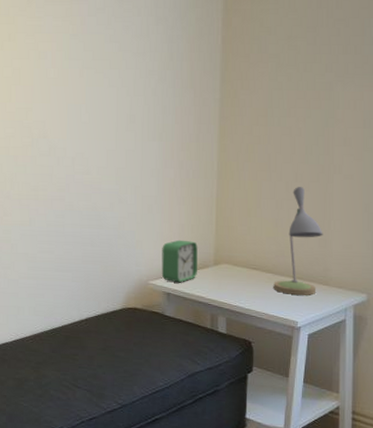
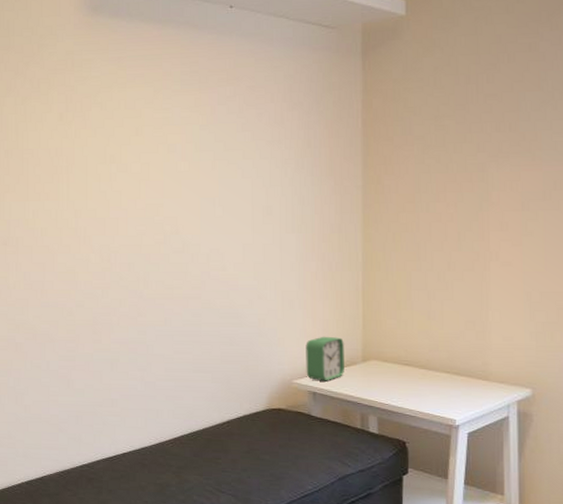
desk lamp: present [273,187,323,295] -> none [428,276,481,392]

